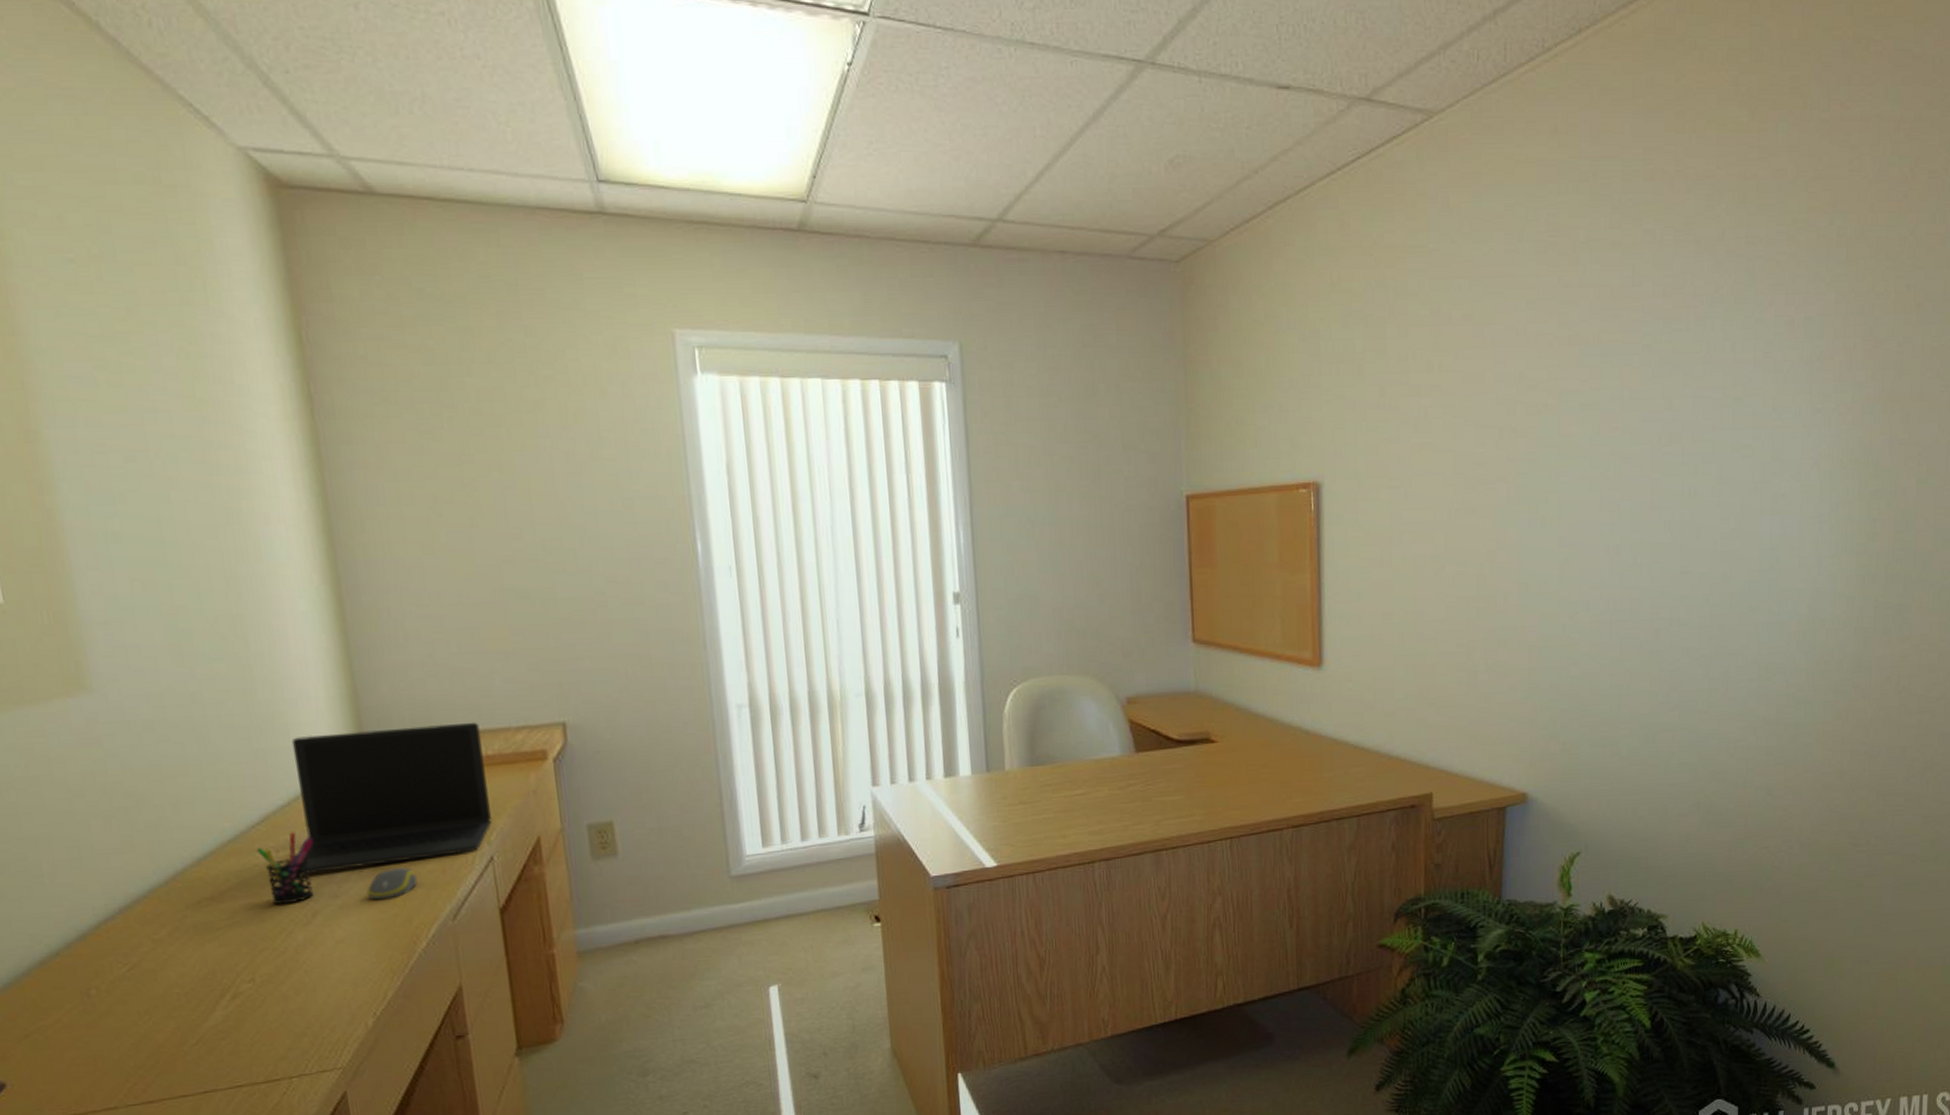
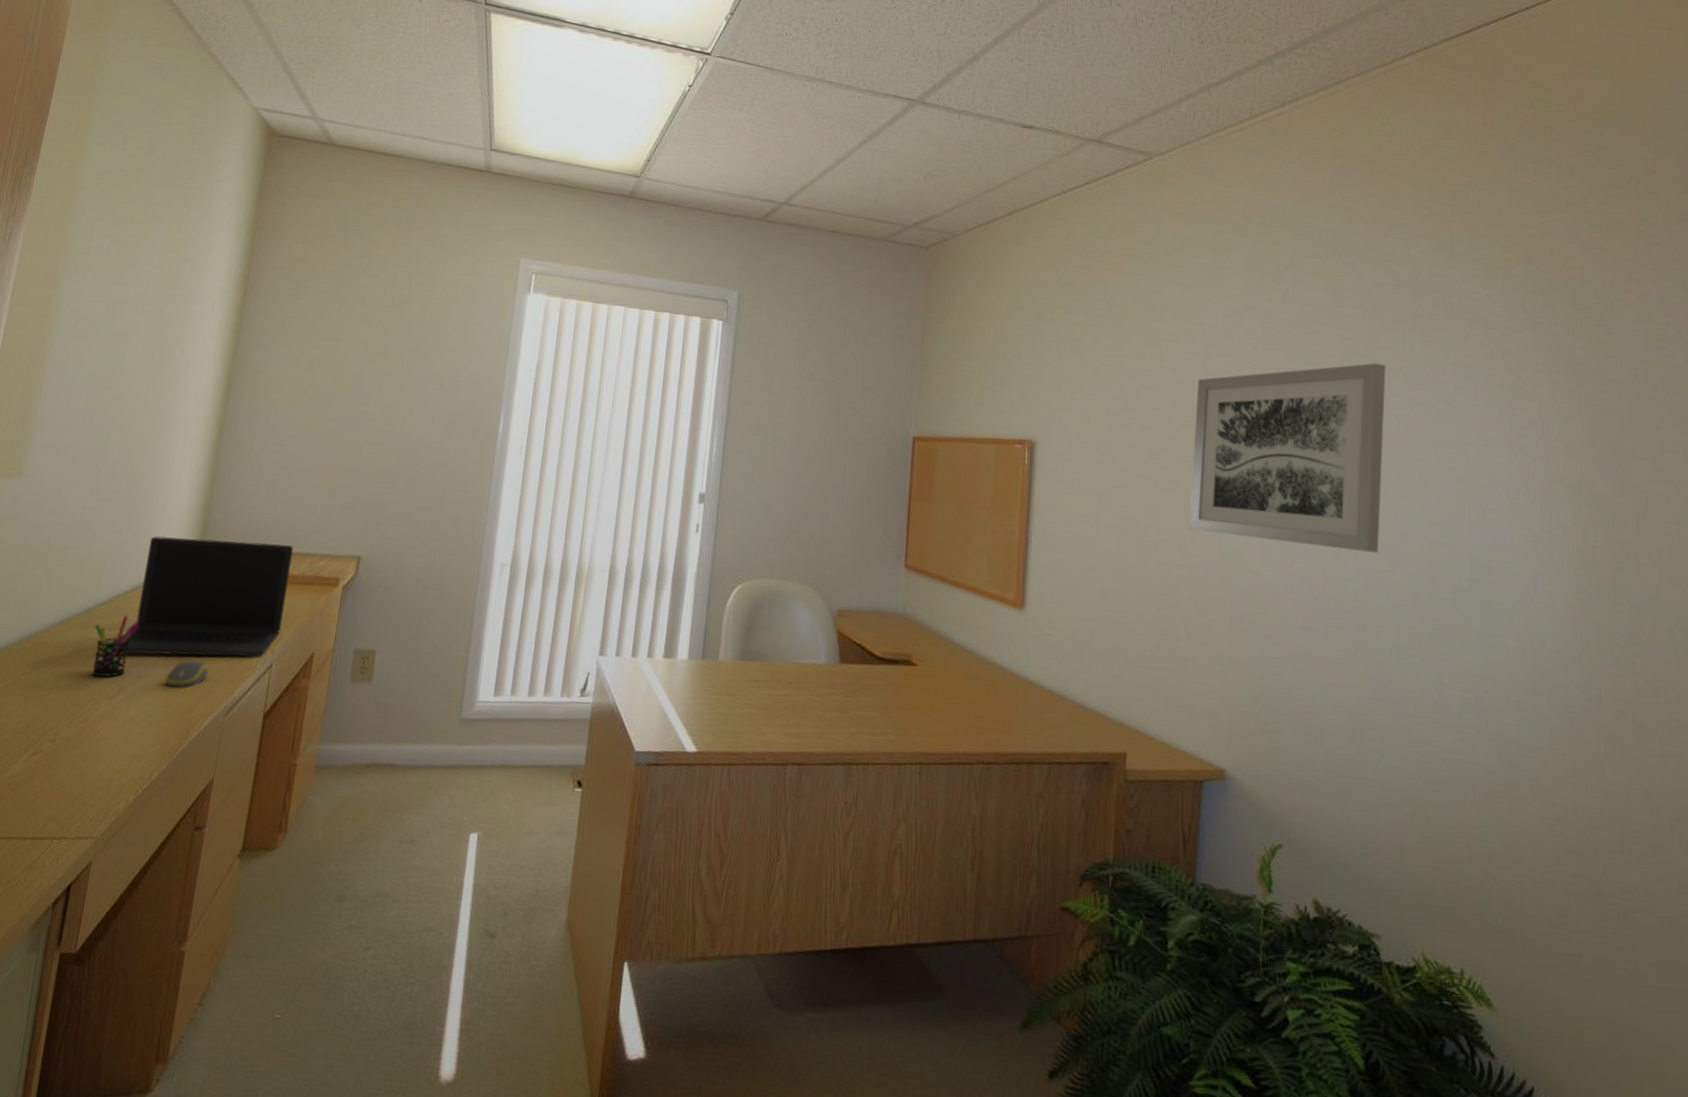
wall art: none [1486,347,1685,559] -> present [1189,363,1386,553]

